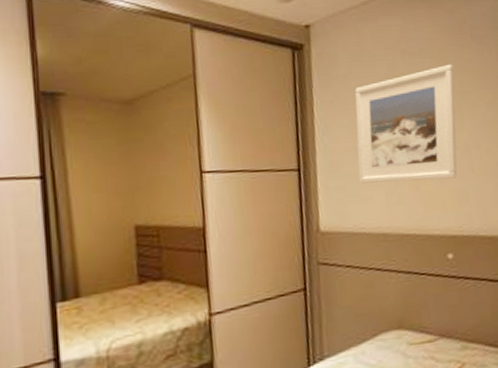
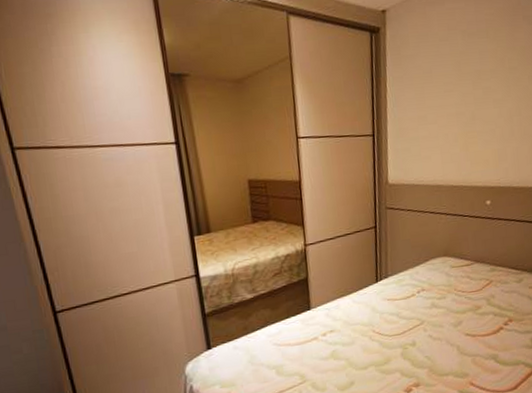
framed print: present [354,65,458,184] -> none [420,44,506,146]

